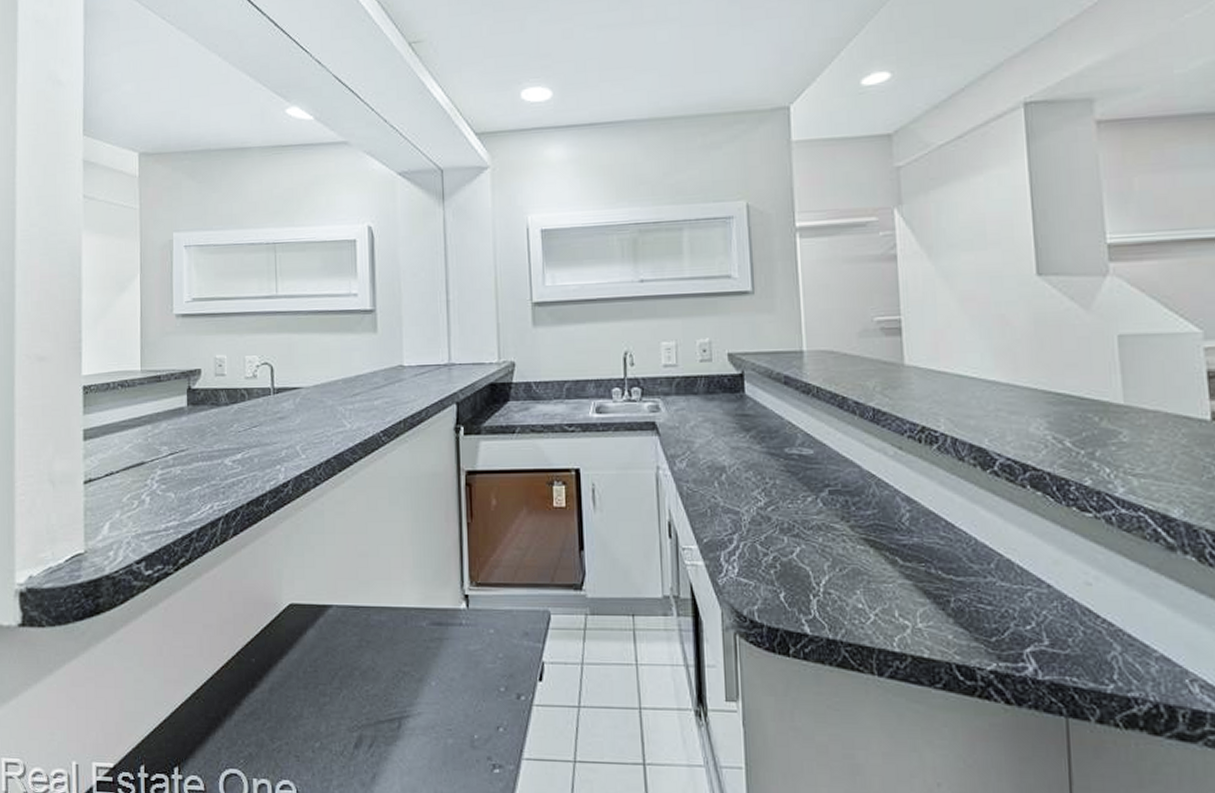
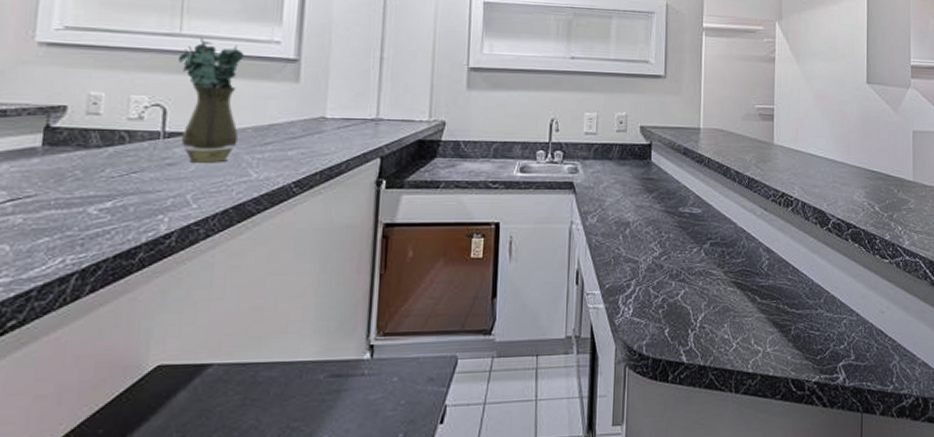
vase: none [278,297,331,416] -> present [178,37,244,163]

